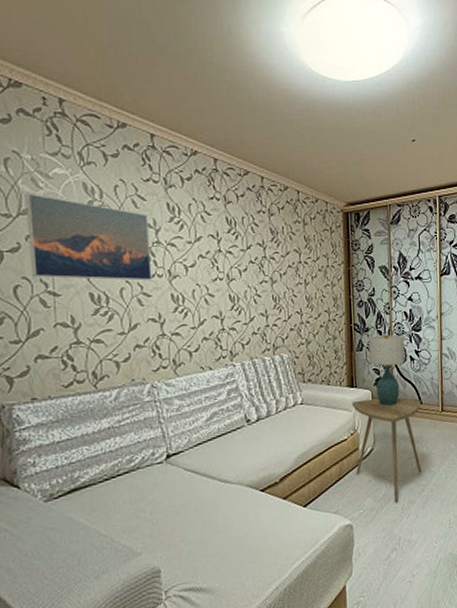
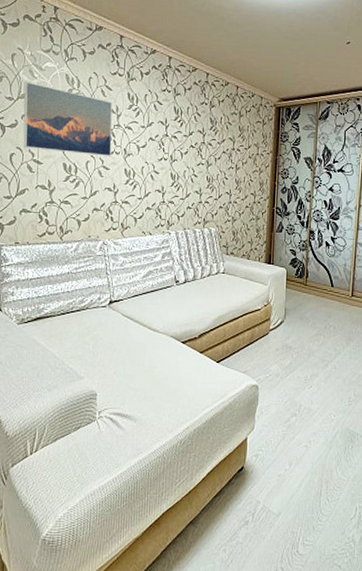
side table: present [352,397,422,503] -> none [266,276,333,373]
table lamp: present [368,334,405,407] -> none [287,219,322,286]

